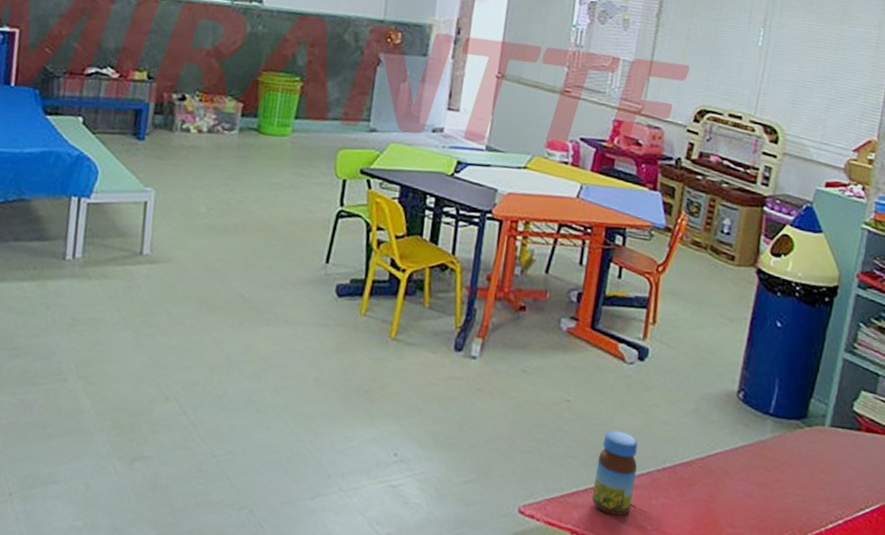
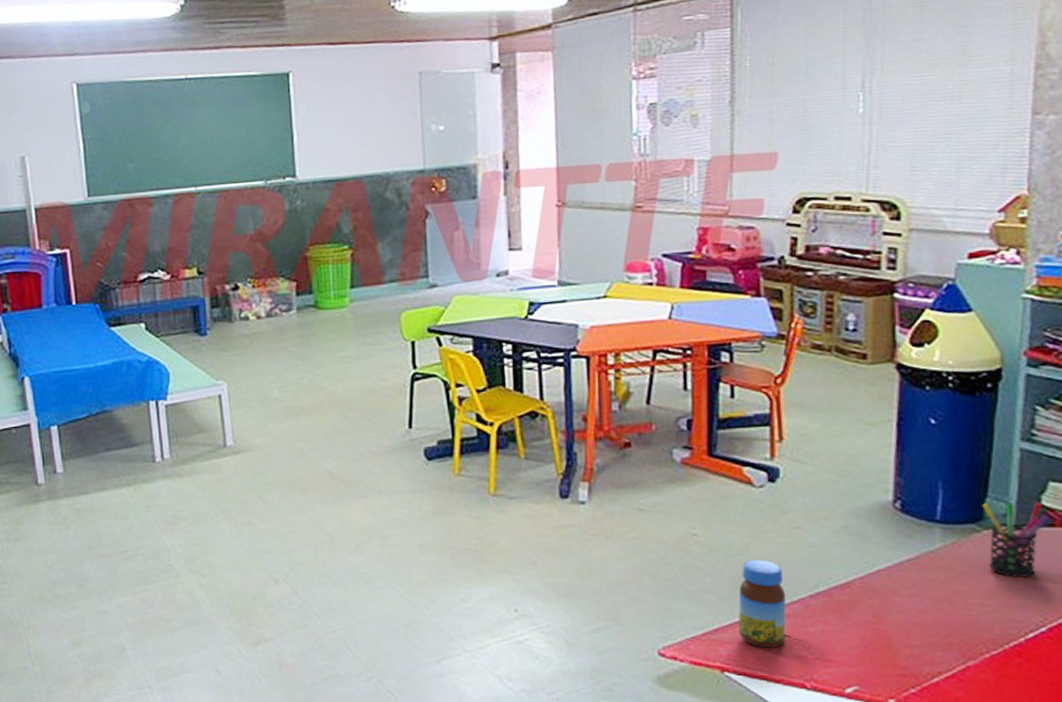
pen holder: none [805,403,858,474] -> present [982,502,1050,577]

